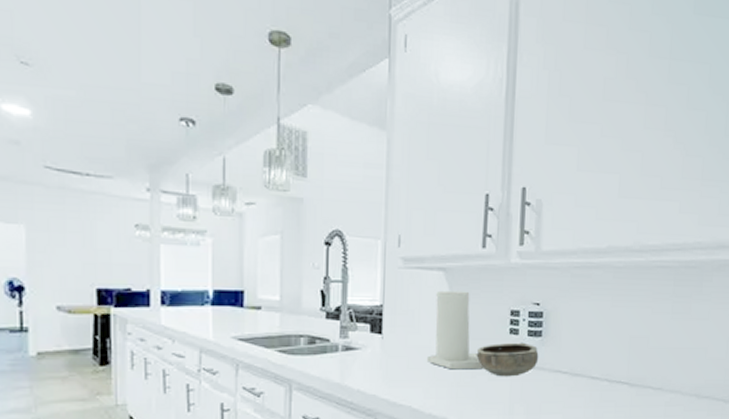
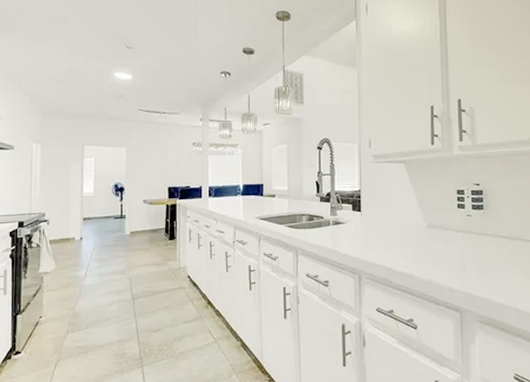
paper towel: present [426,290,483,370] -> none [395,177,439,237]
bowl: present [476,343,539,377] -> none [433,215,483,242]

